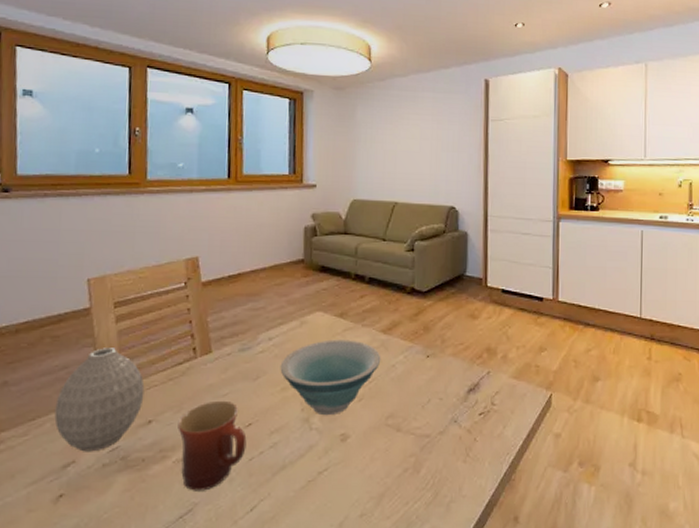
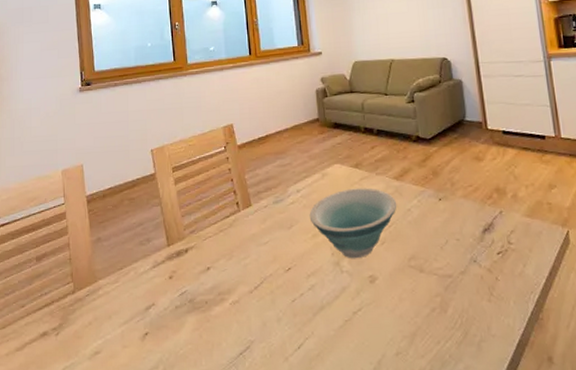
vase: present [54,348,145,452] -> none [136,206,202,296]
mug: present [178,400,247,491] -> none [230,247,289,330]

